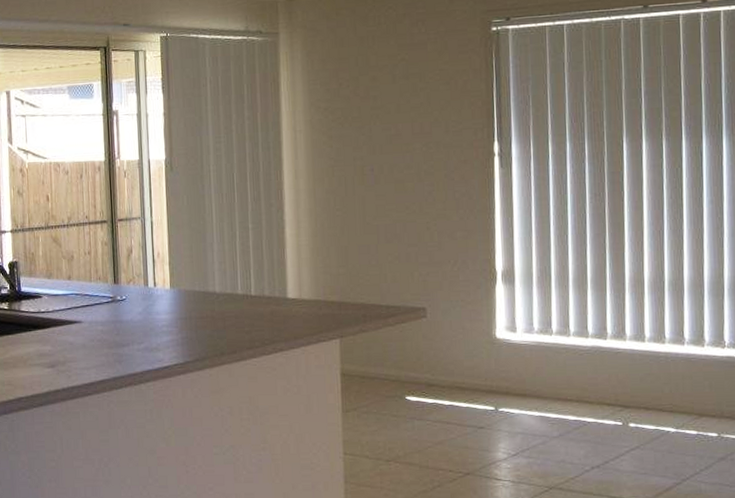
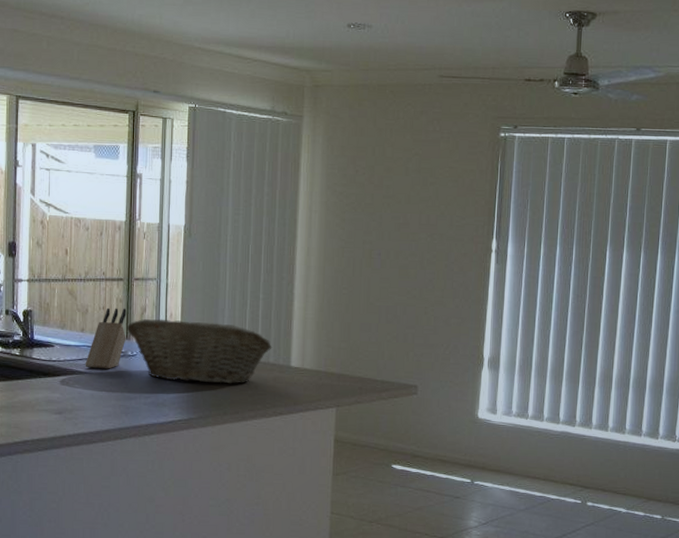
knife block: none [74,251,114,317] -> present [85,307,127,369]
fruit basket: none [115,258,267,324] -> present [128,319,272,384]

